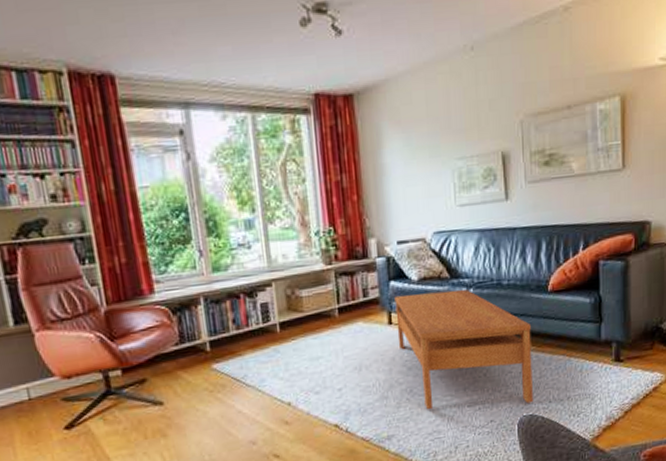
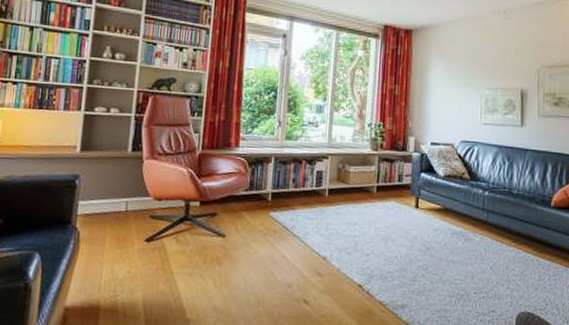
coffee table: present [394,289,533,410] -> none [421,185,534,302]

